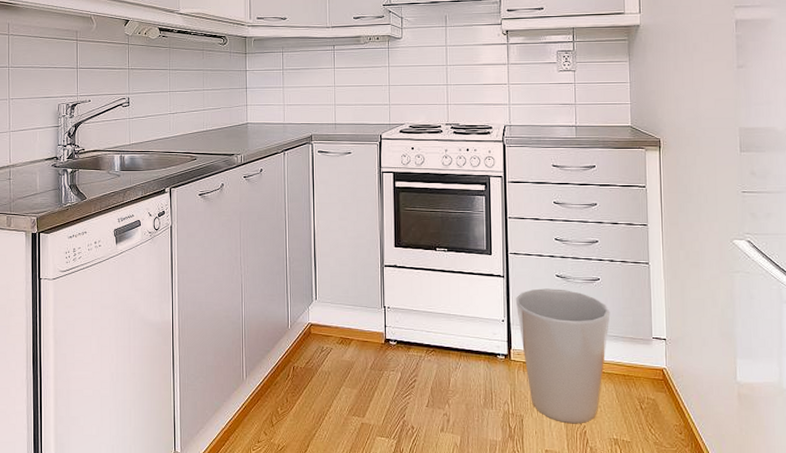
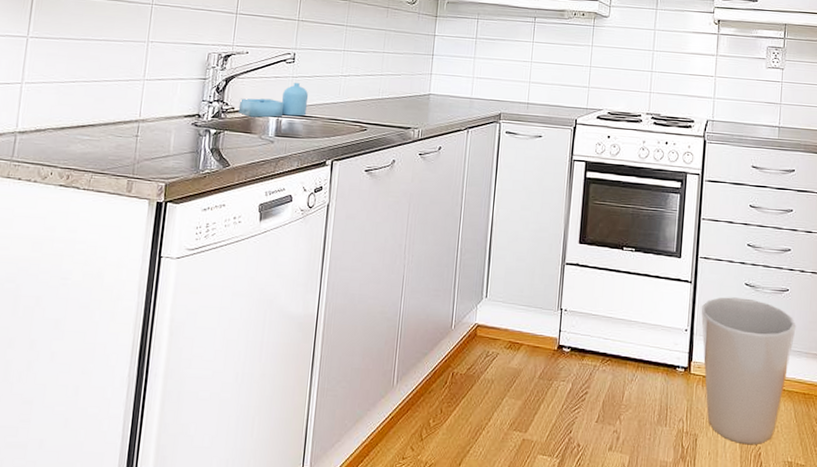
soap dispenser: none [88,122,145,156] -> present [238,82,309,118]

